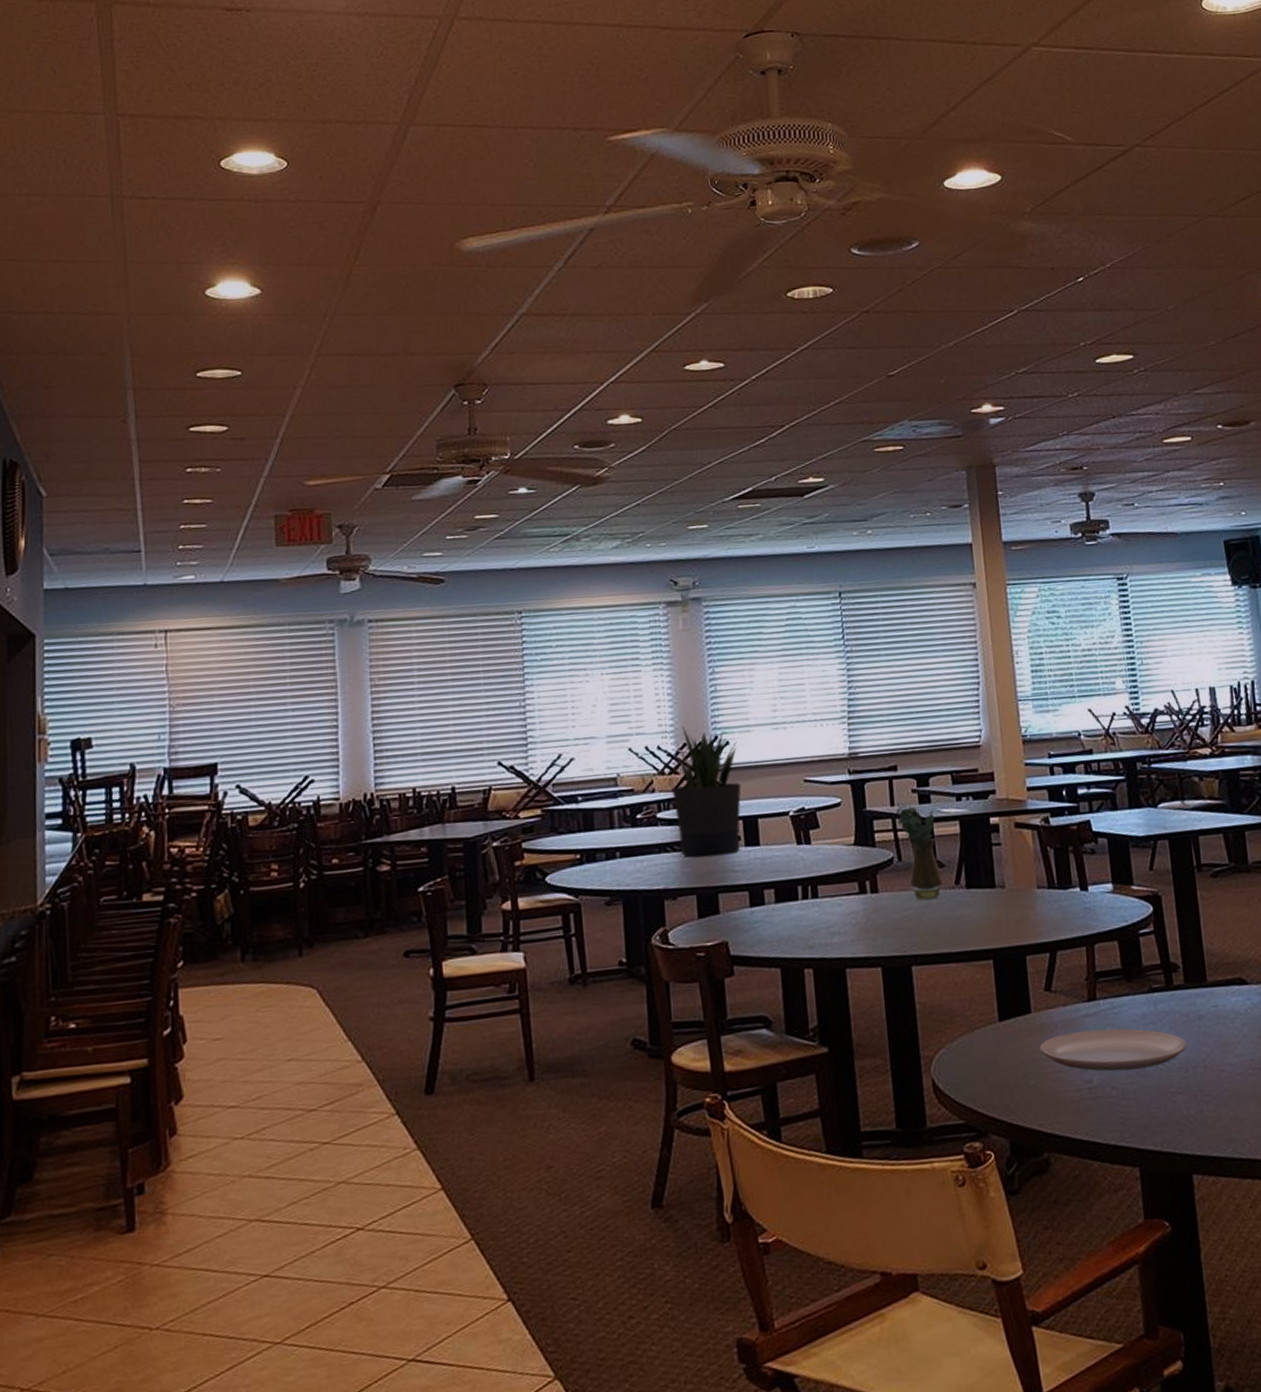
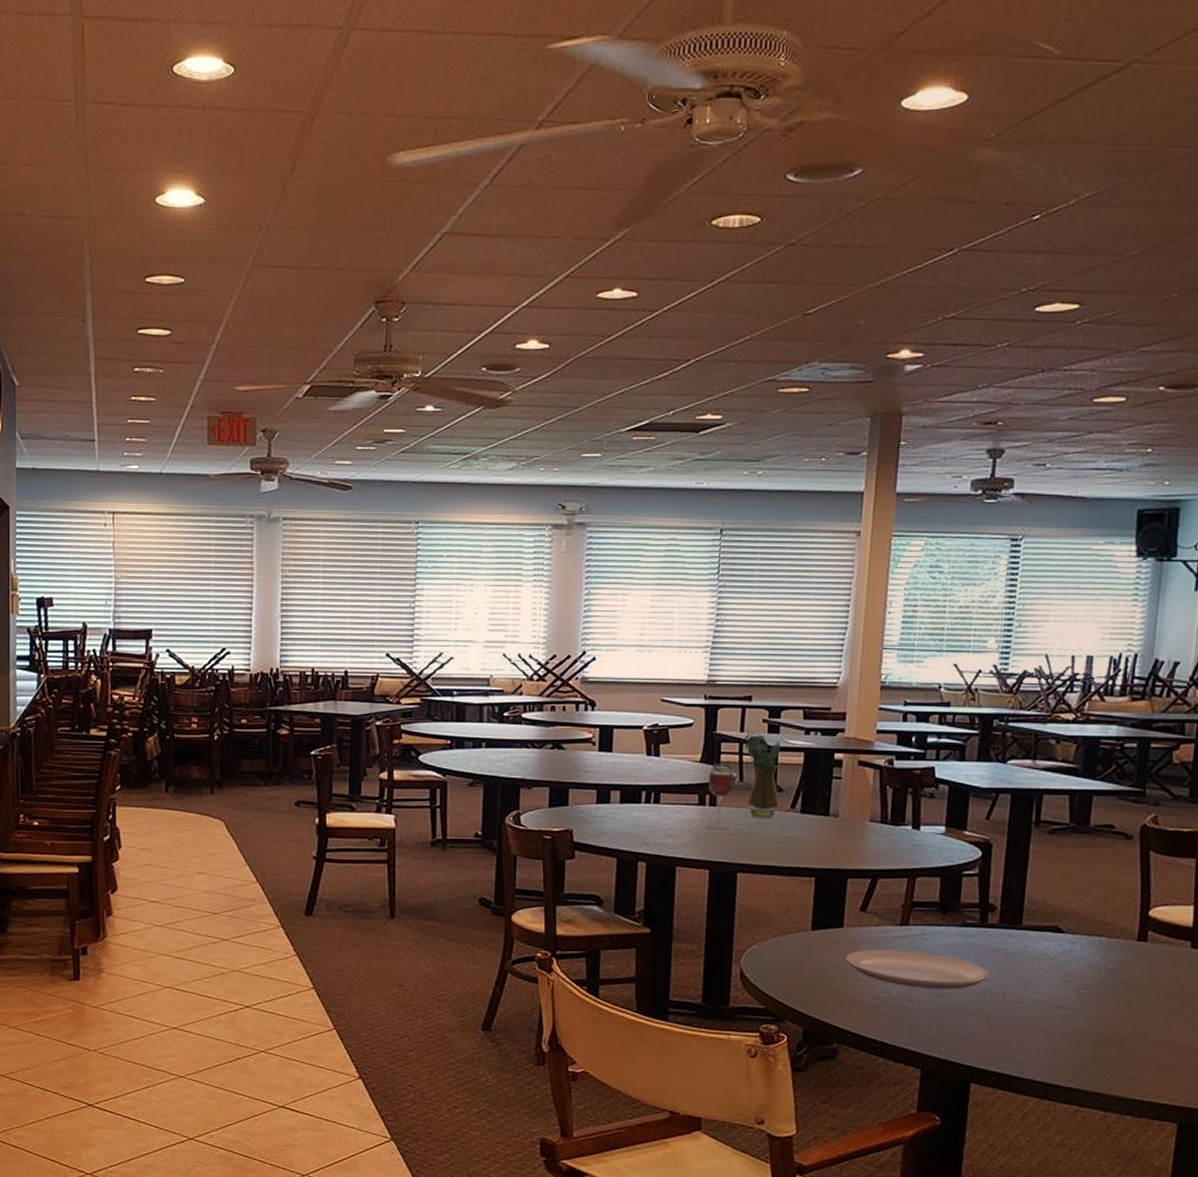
planter: present [673,725,742,858] -> none [538,639,602,758]
wineglass: none [865,842,896,920] -> present [707,763,735,830]

